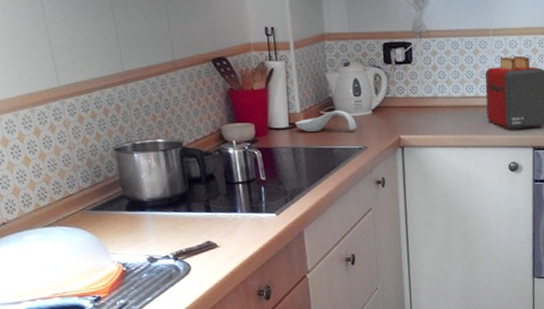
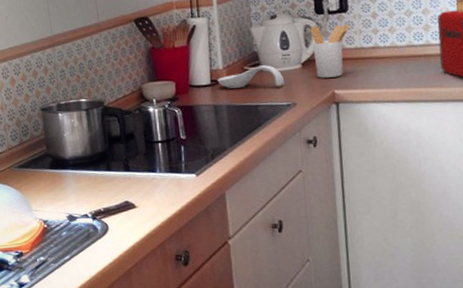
utensil holder: none [379,74,414,124] -> present [310,24,350,78]

